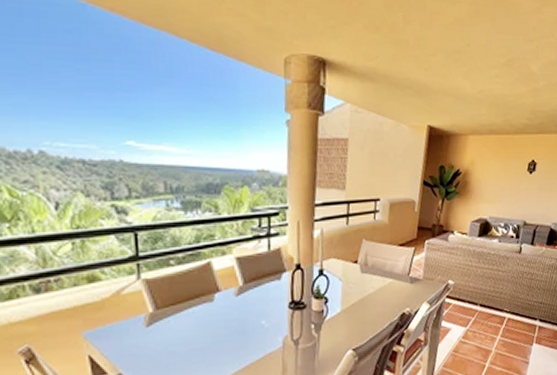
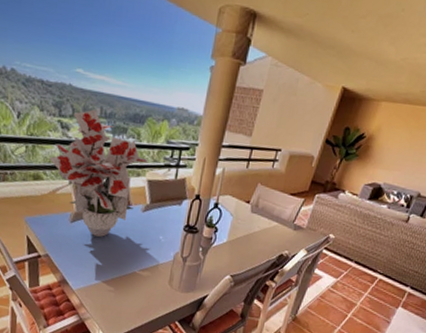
bouquet: none [106,185,233,338] -> present [49,109,148,237]

